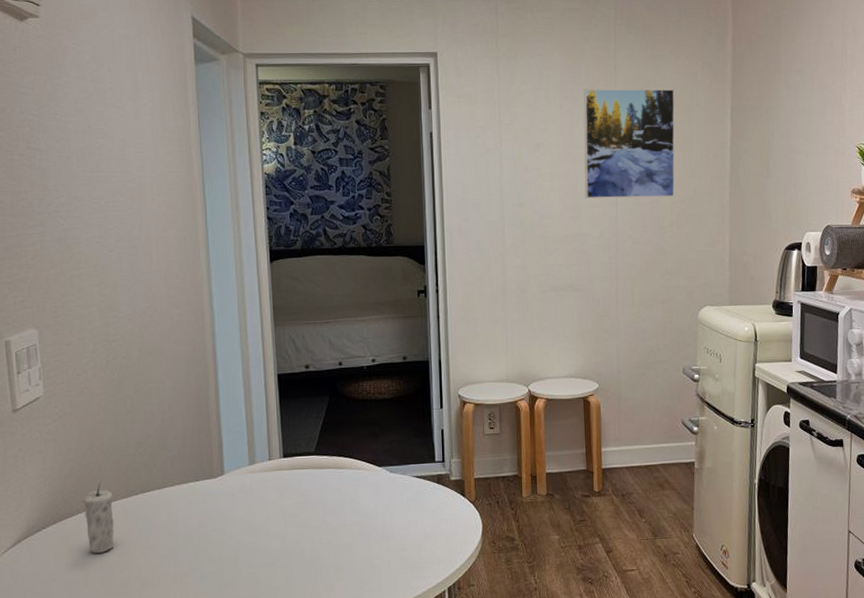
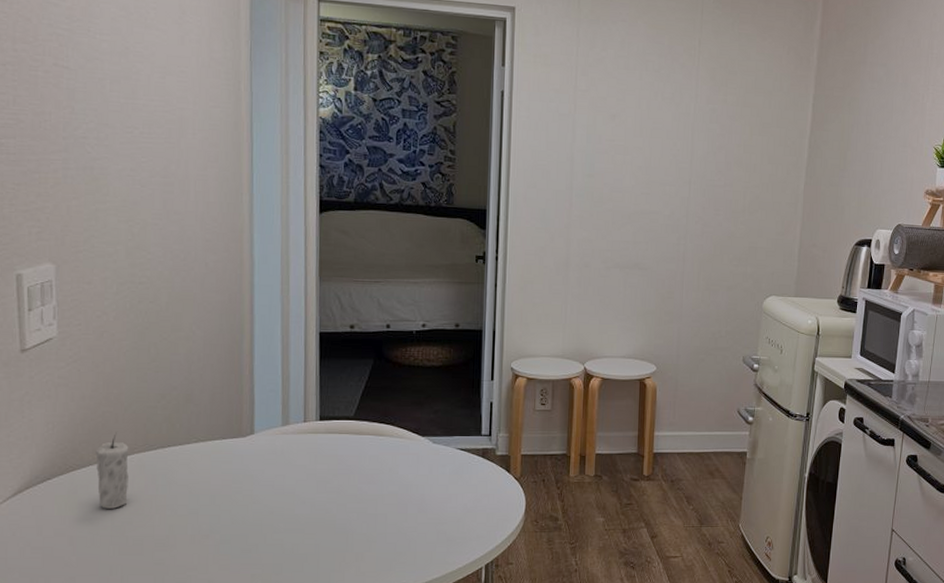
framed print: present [583,88,675,199] -> none [658,61,759,182]

